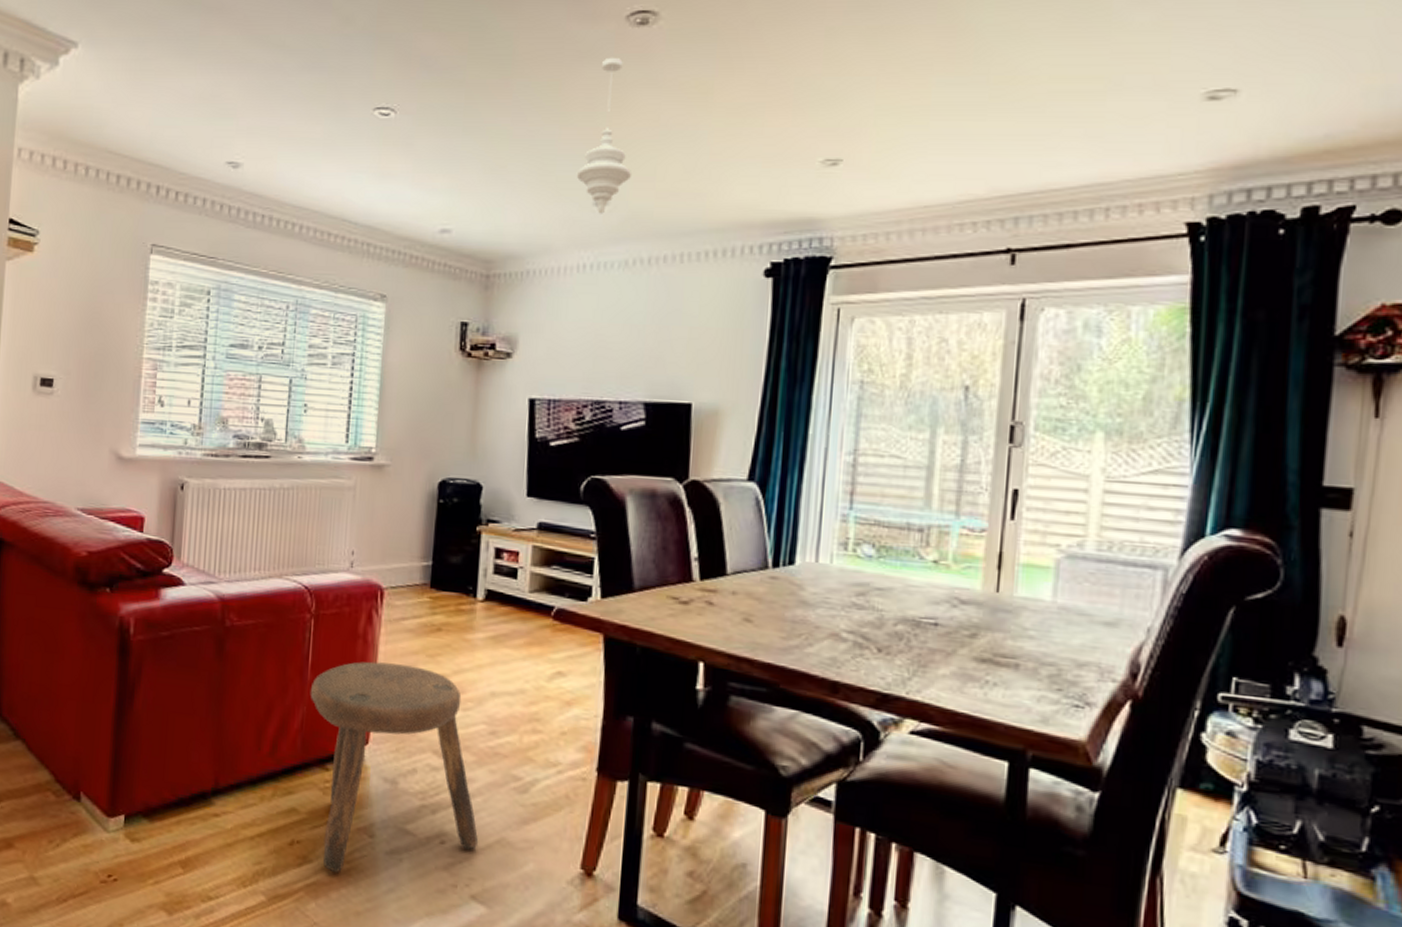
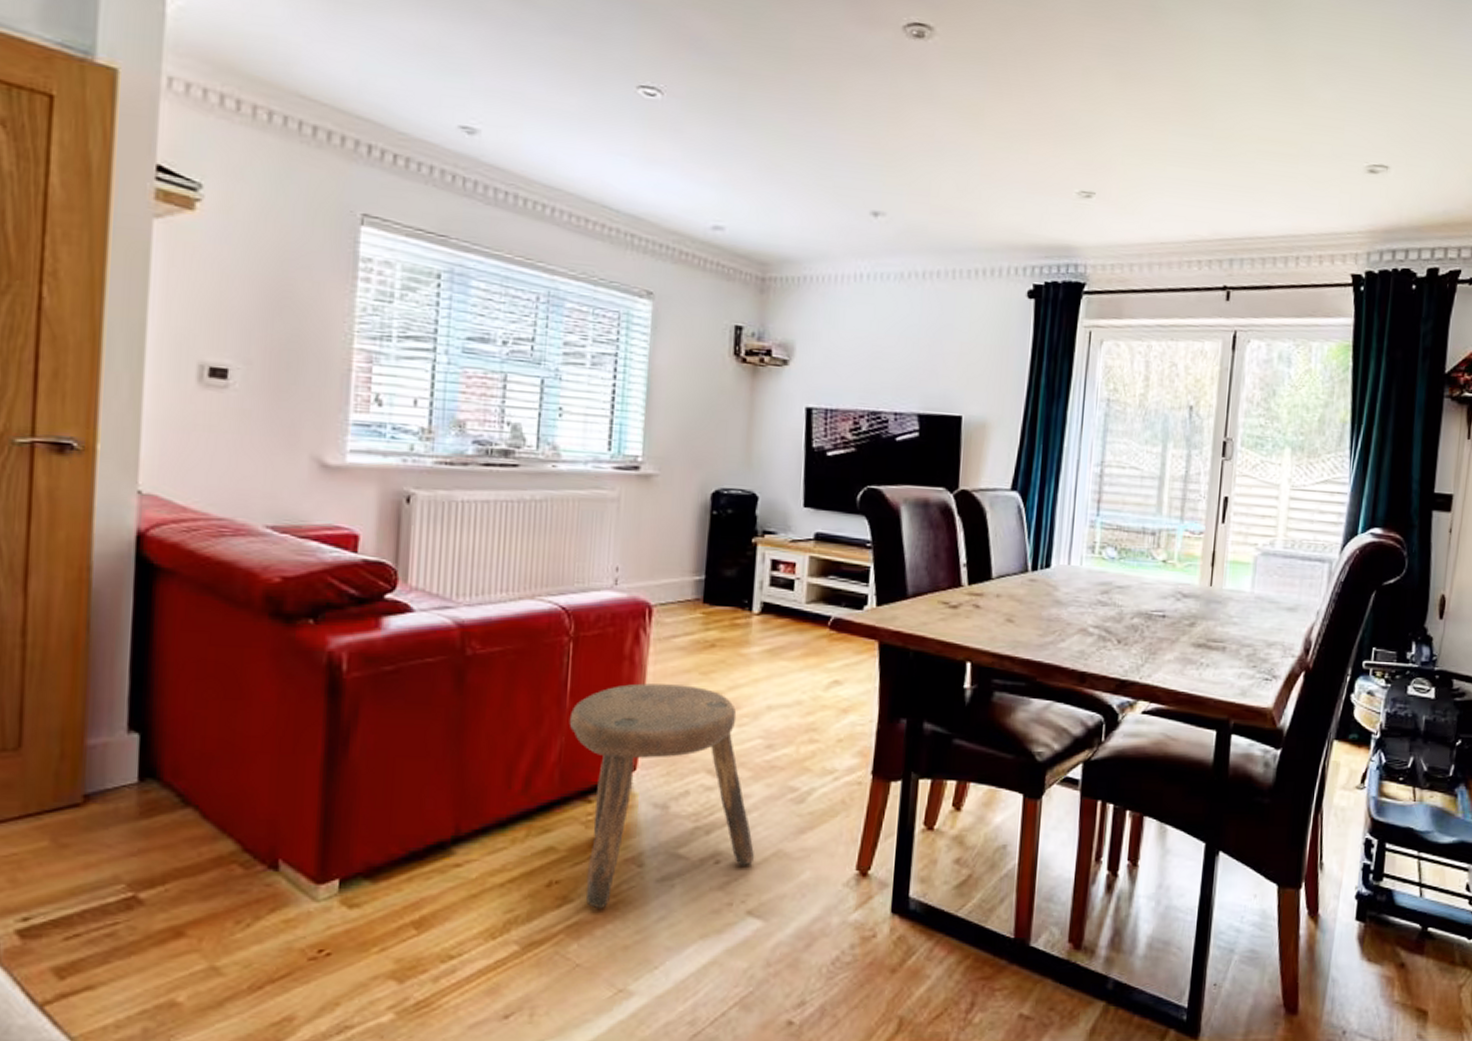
pendant light: present [576,57,633,214] -> none [853,65,908,224]

